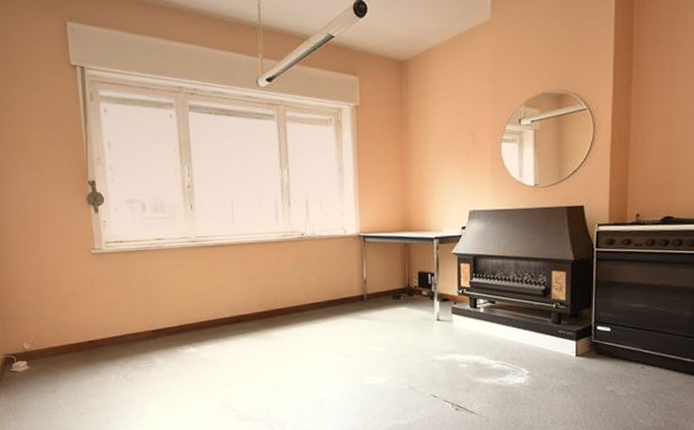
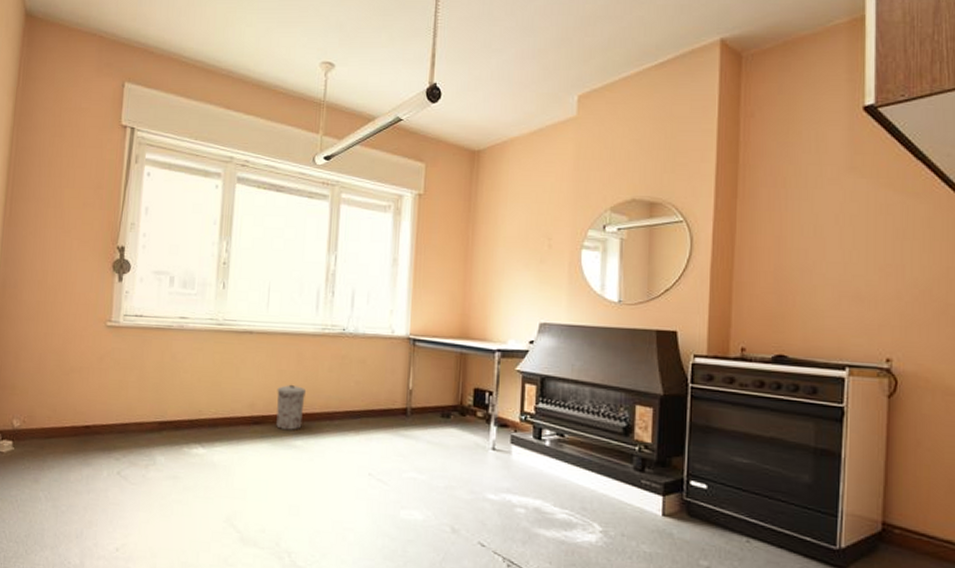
trash can: none [251,286,277,324] -> present [276,384,307,430]

